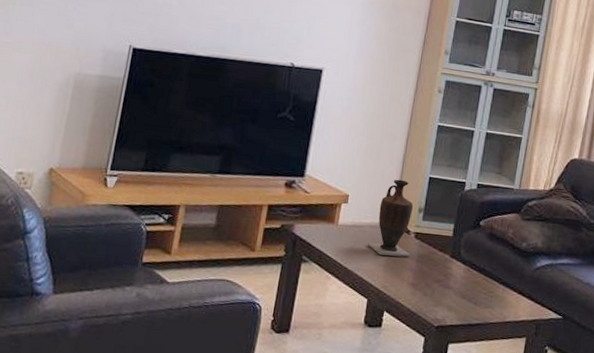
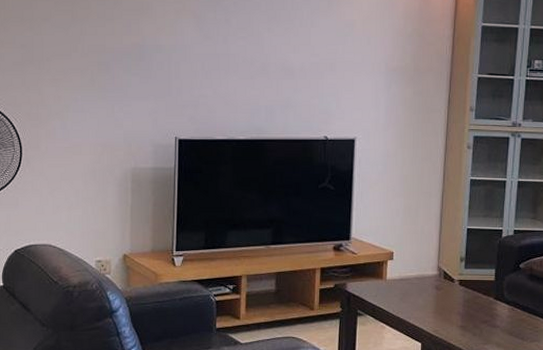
vase: present [367,179,414,257] -> none [415,233,457,304]

